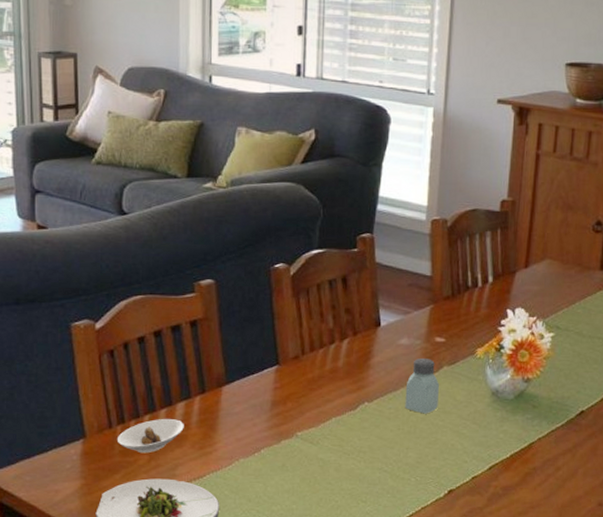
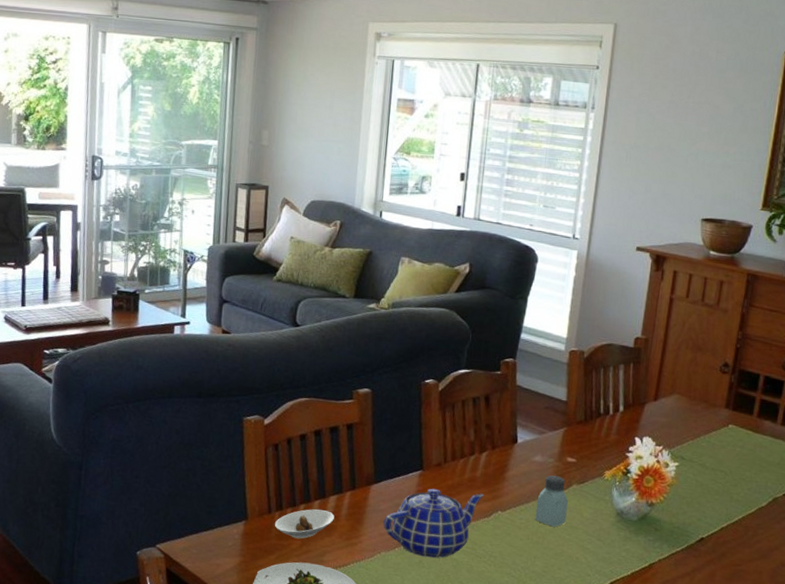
teapot: none [239,384,348,460] -> present [383,488,484,559]

